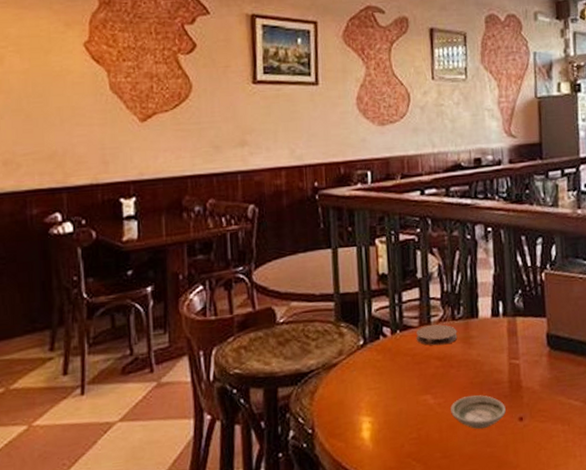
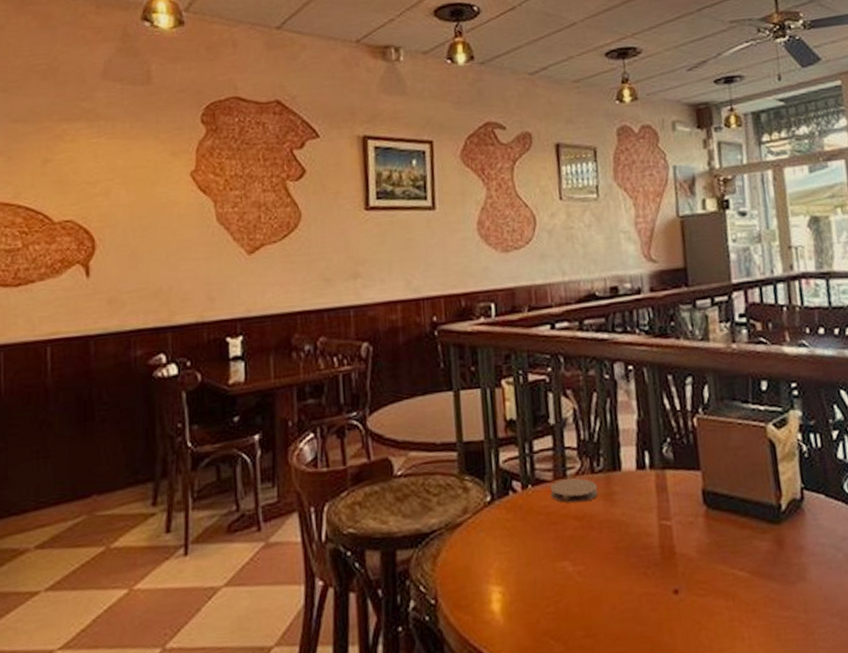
saucer: present [450,395,506,430] -> none [592,562,658,604]

